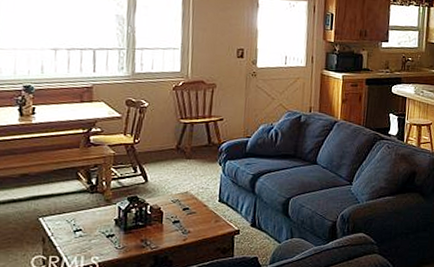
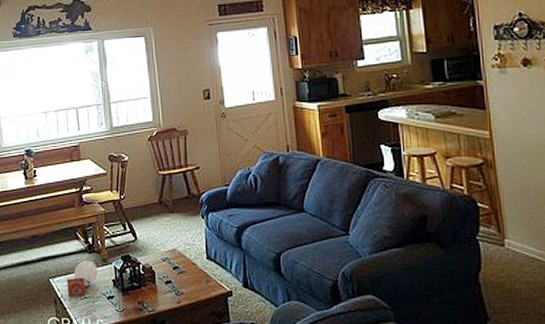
board game: none [59,200,100,236] -> present [67,260,99,297]

